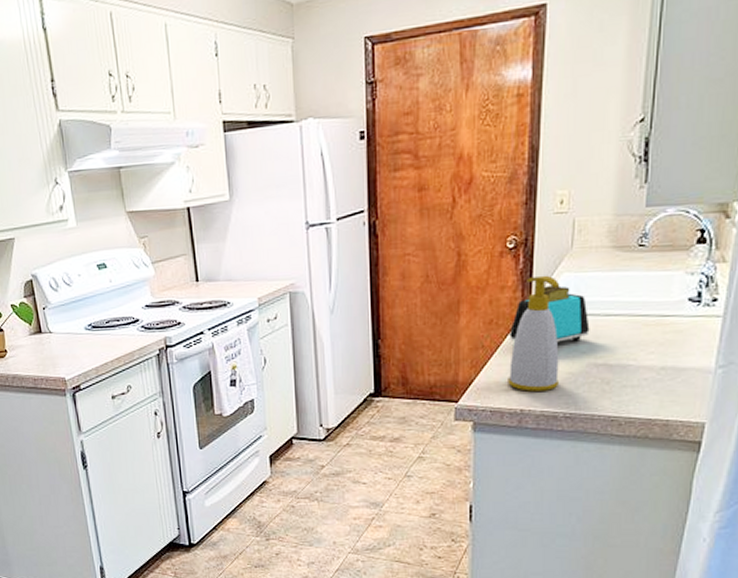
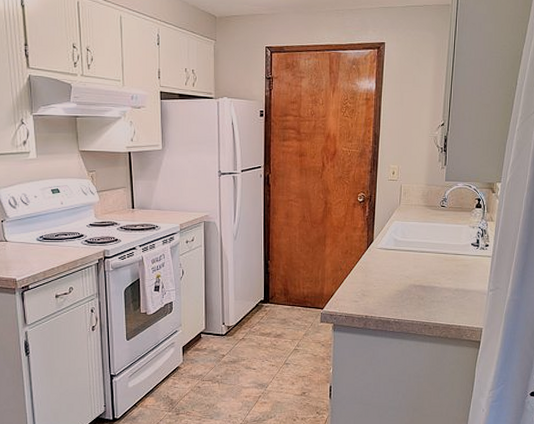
soap bottle: present [508,275,560,391] -> none [357,222,392,303]
toaster: present [510,285,590,343] -> none [359,229,411,269]

